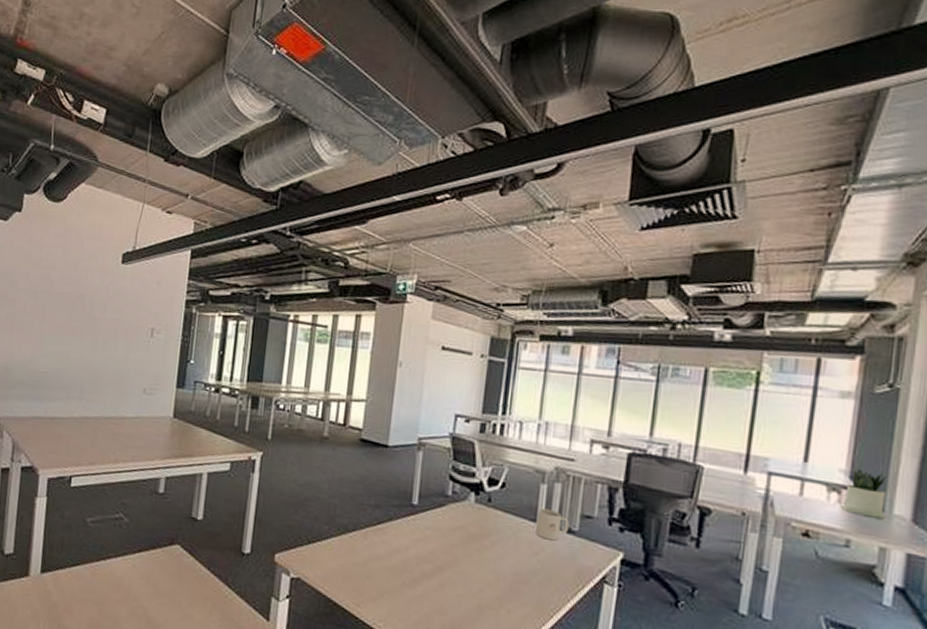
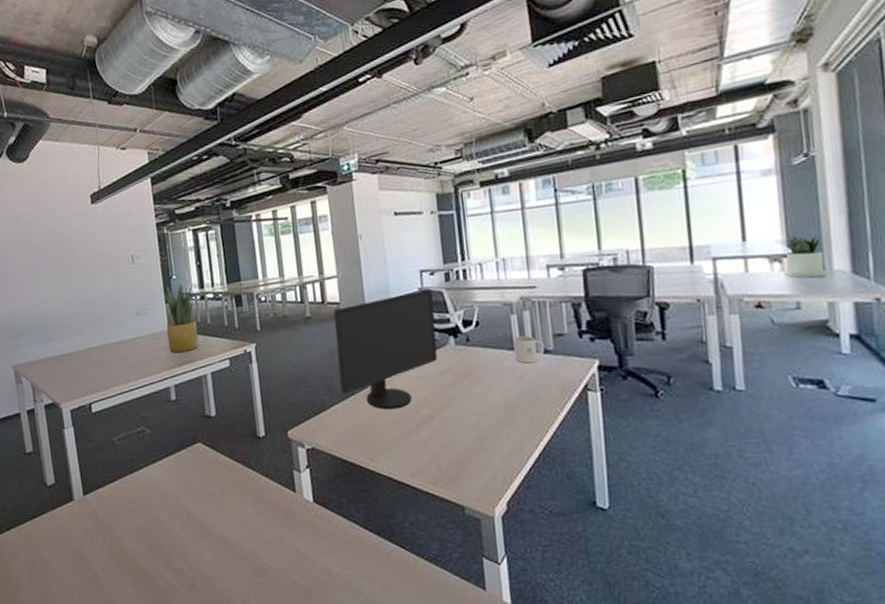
planter: none [169,368,211,445] -> present [160,282,199,354]
computer monitor: none [342,434,463,557] -> present [334,288,438,410]

